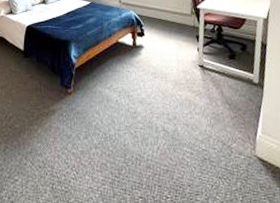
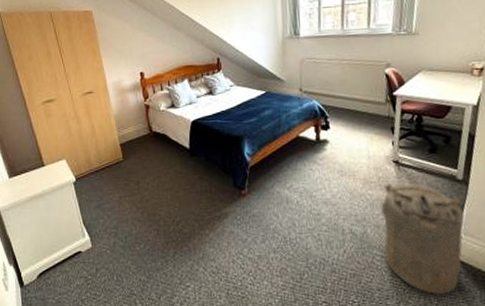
laundry hamper: none [189,85,262,191] -> present [381,183,465,295]

